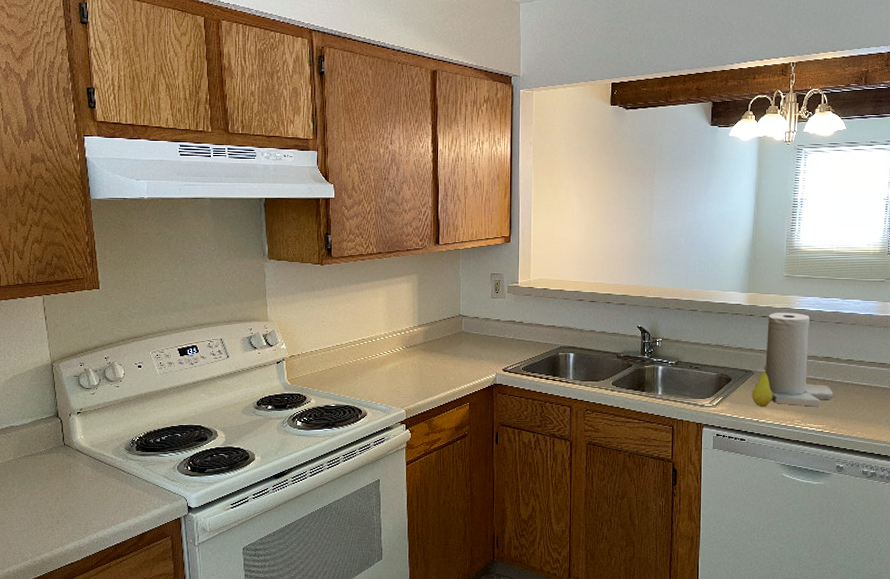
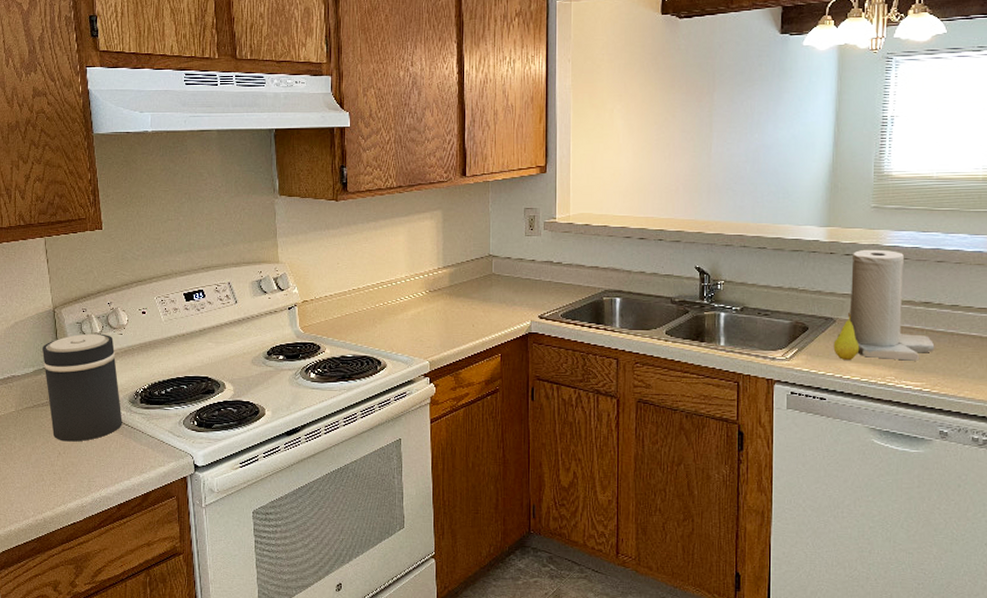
cylinder: none [41,386,119,487] -> present [43,333,122,442]

